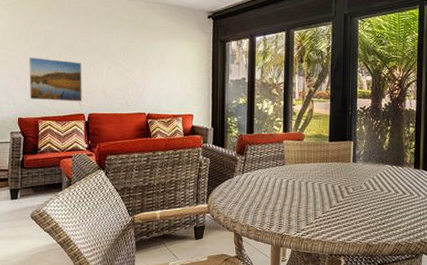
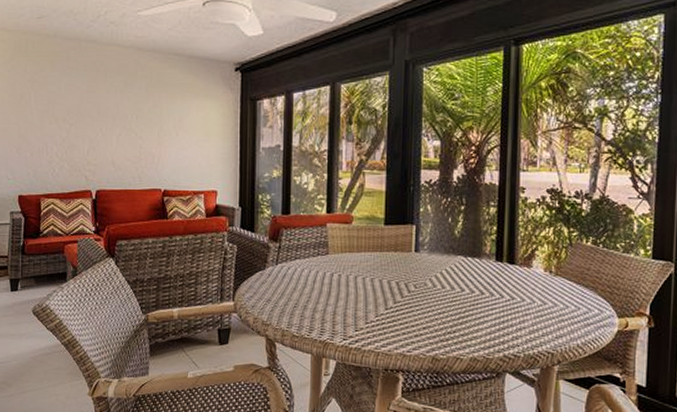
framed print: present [29,57,83,102] -> none [30,124,89,176]

